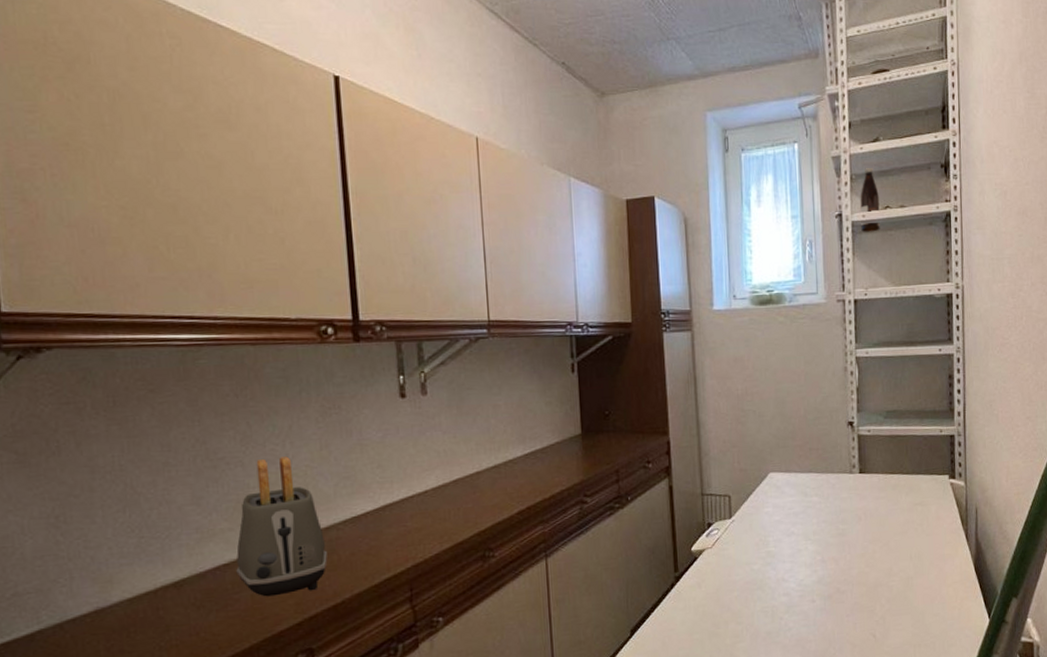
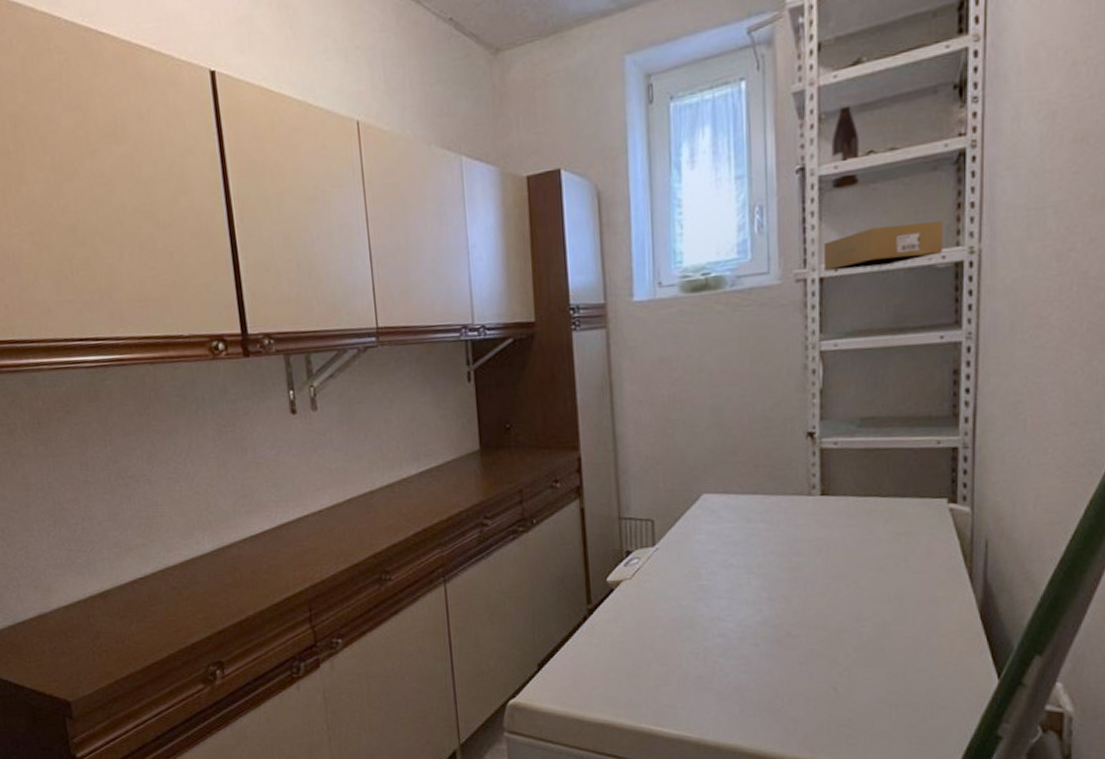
toaster: present [236,456,328,597] -> none [150,475,231,610]
box: none [856,263,938,295] -> present [823,221,943,271]

